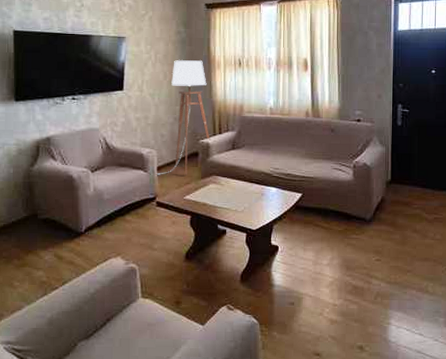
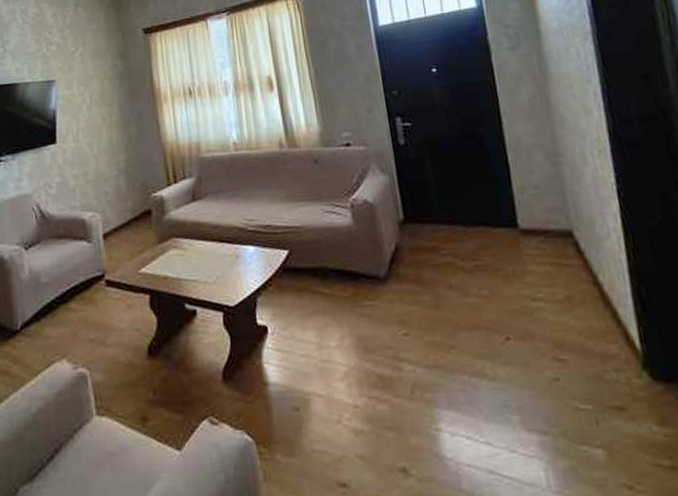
floor lamp: present [156,60,210,176] -> none [102,95,165,245]

